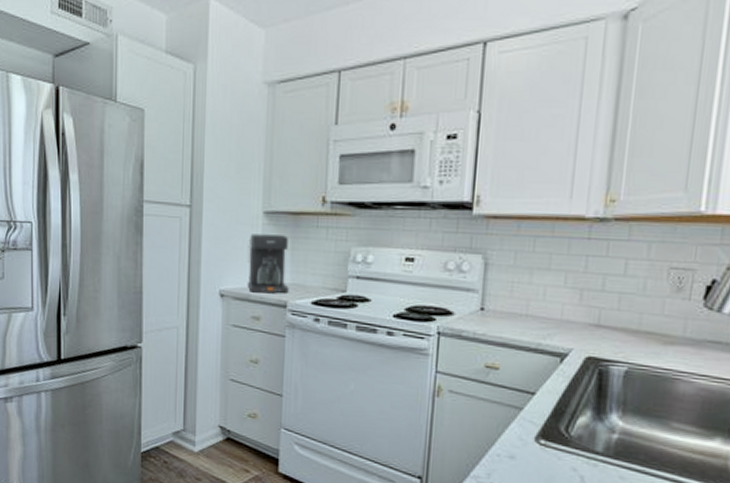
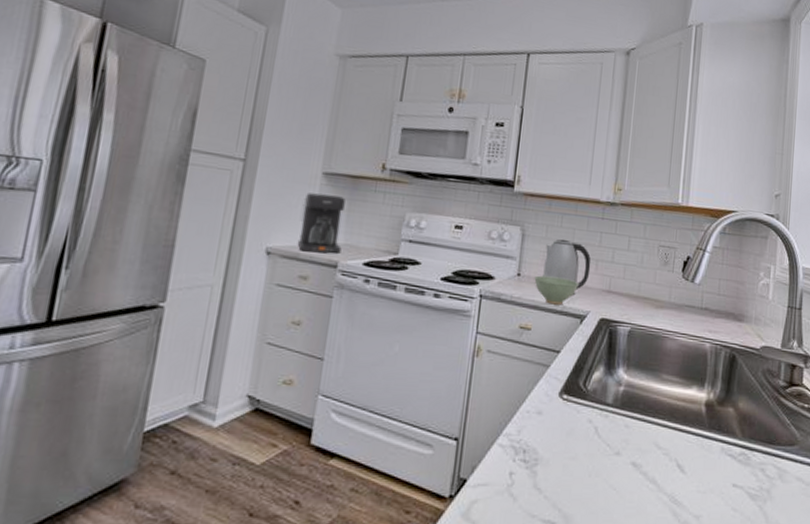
bowl: none [501,309,559,342] -> present [534,275,580,305]
kettle: none [512,266,574,330] -> present [543,239,591,295]

